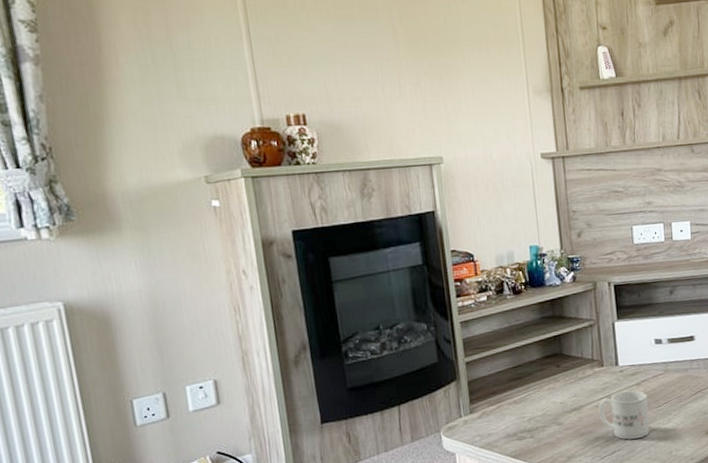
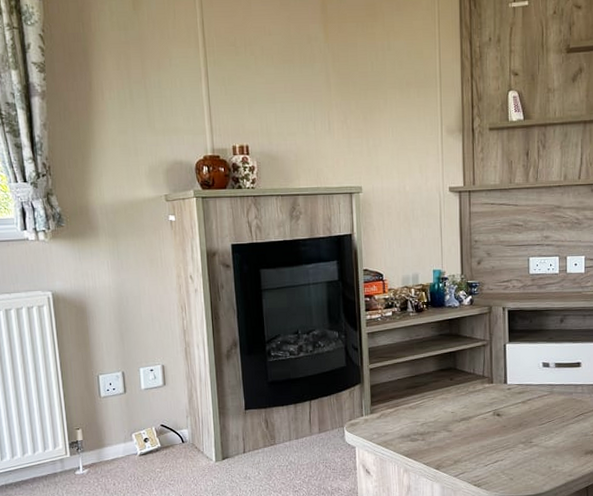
mug: present [598,390,650,440] -> none [485,407,532,451]

